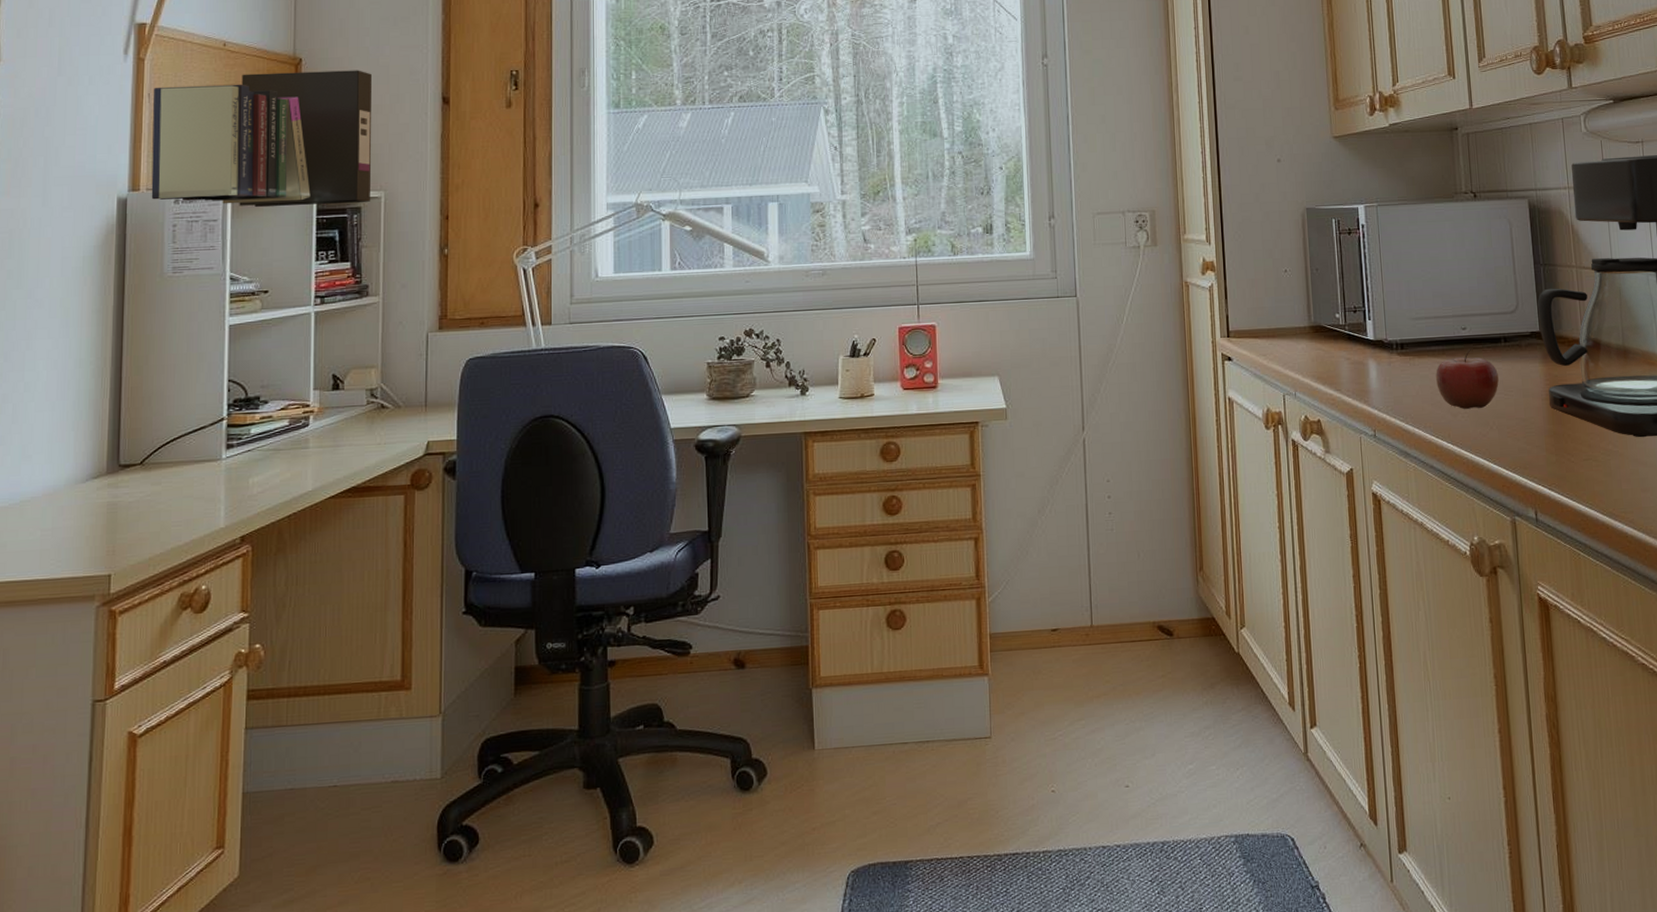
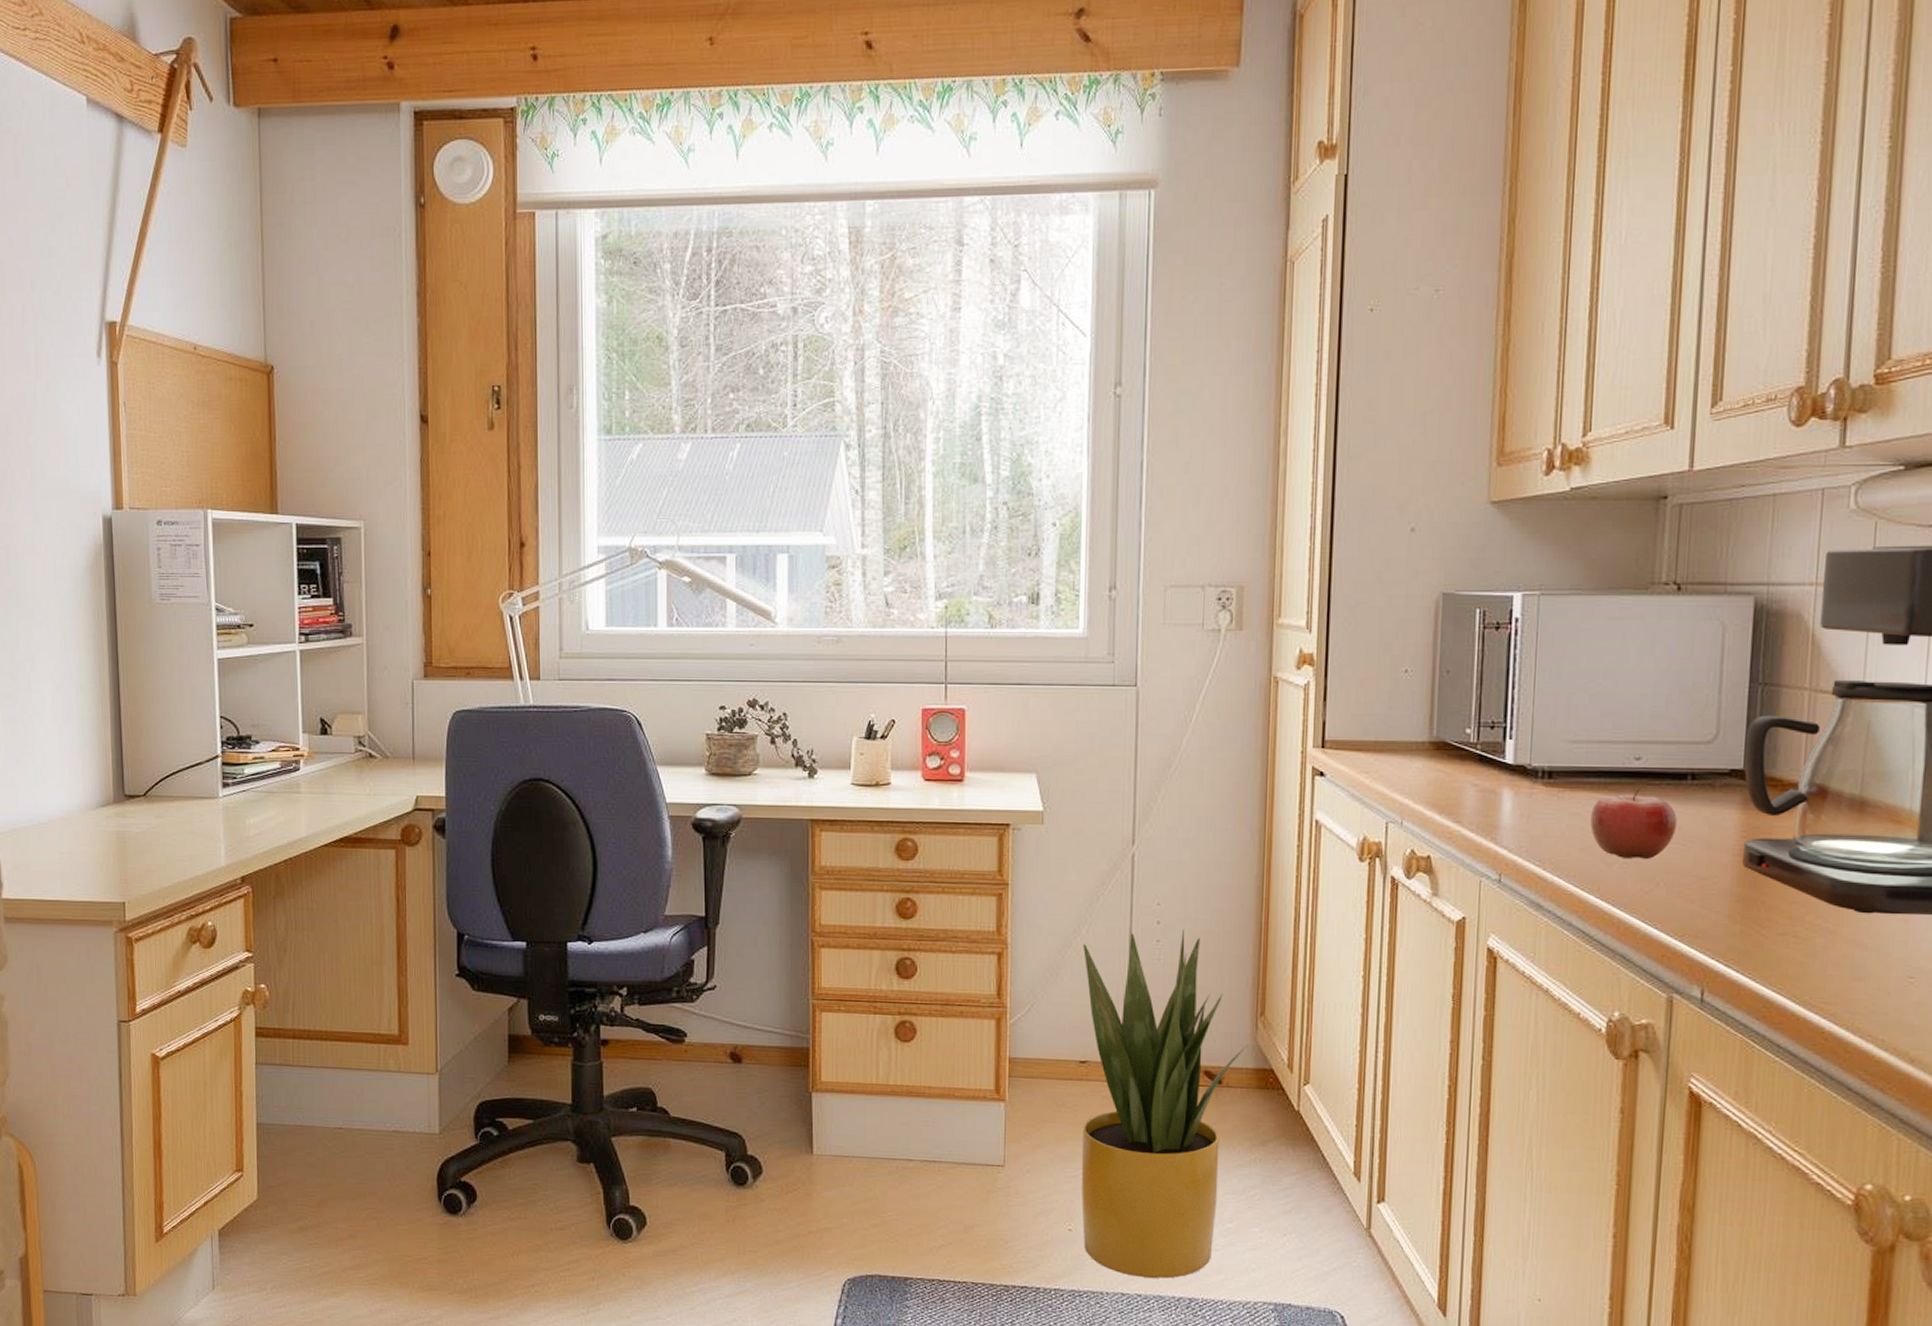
books: present [151,84,311,204] -> none [129,393,290,528]
binder: present [239,70,371,207] -> none [214,381,350,532]
planter: none [1048,501,1192,828] -> present [1081,929,1248,1278]

